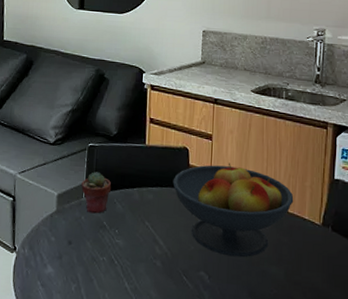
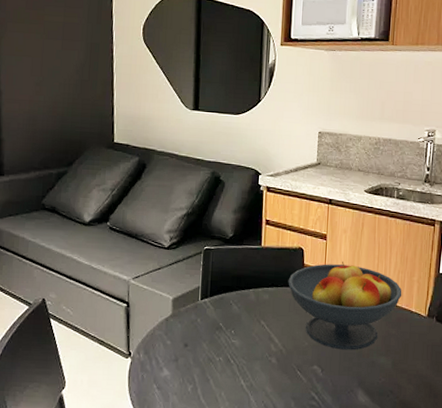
potted succulent: present [81,172,111,214] -> none [197,274,227,316]

